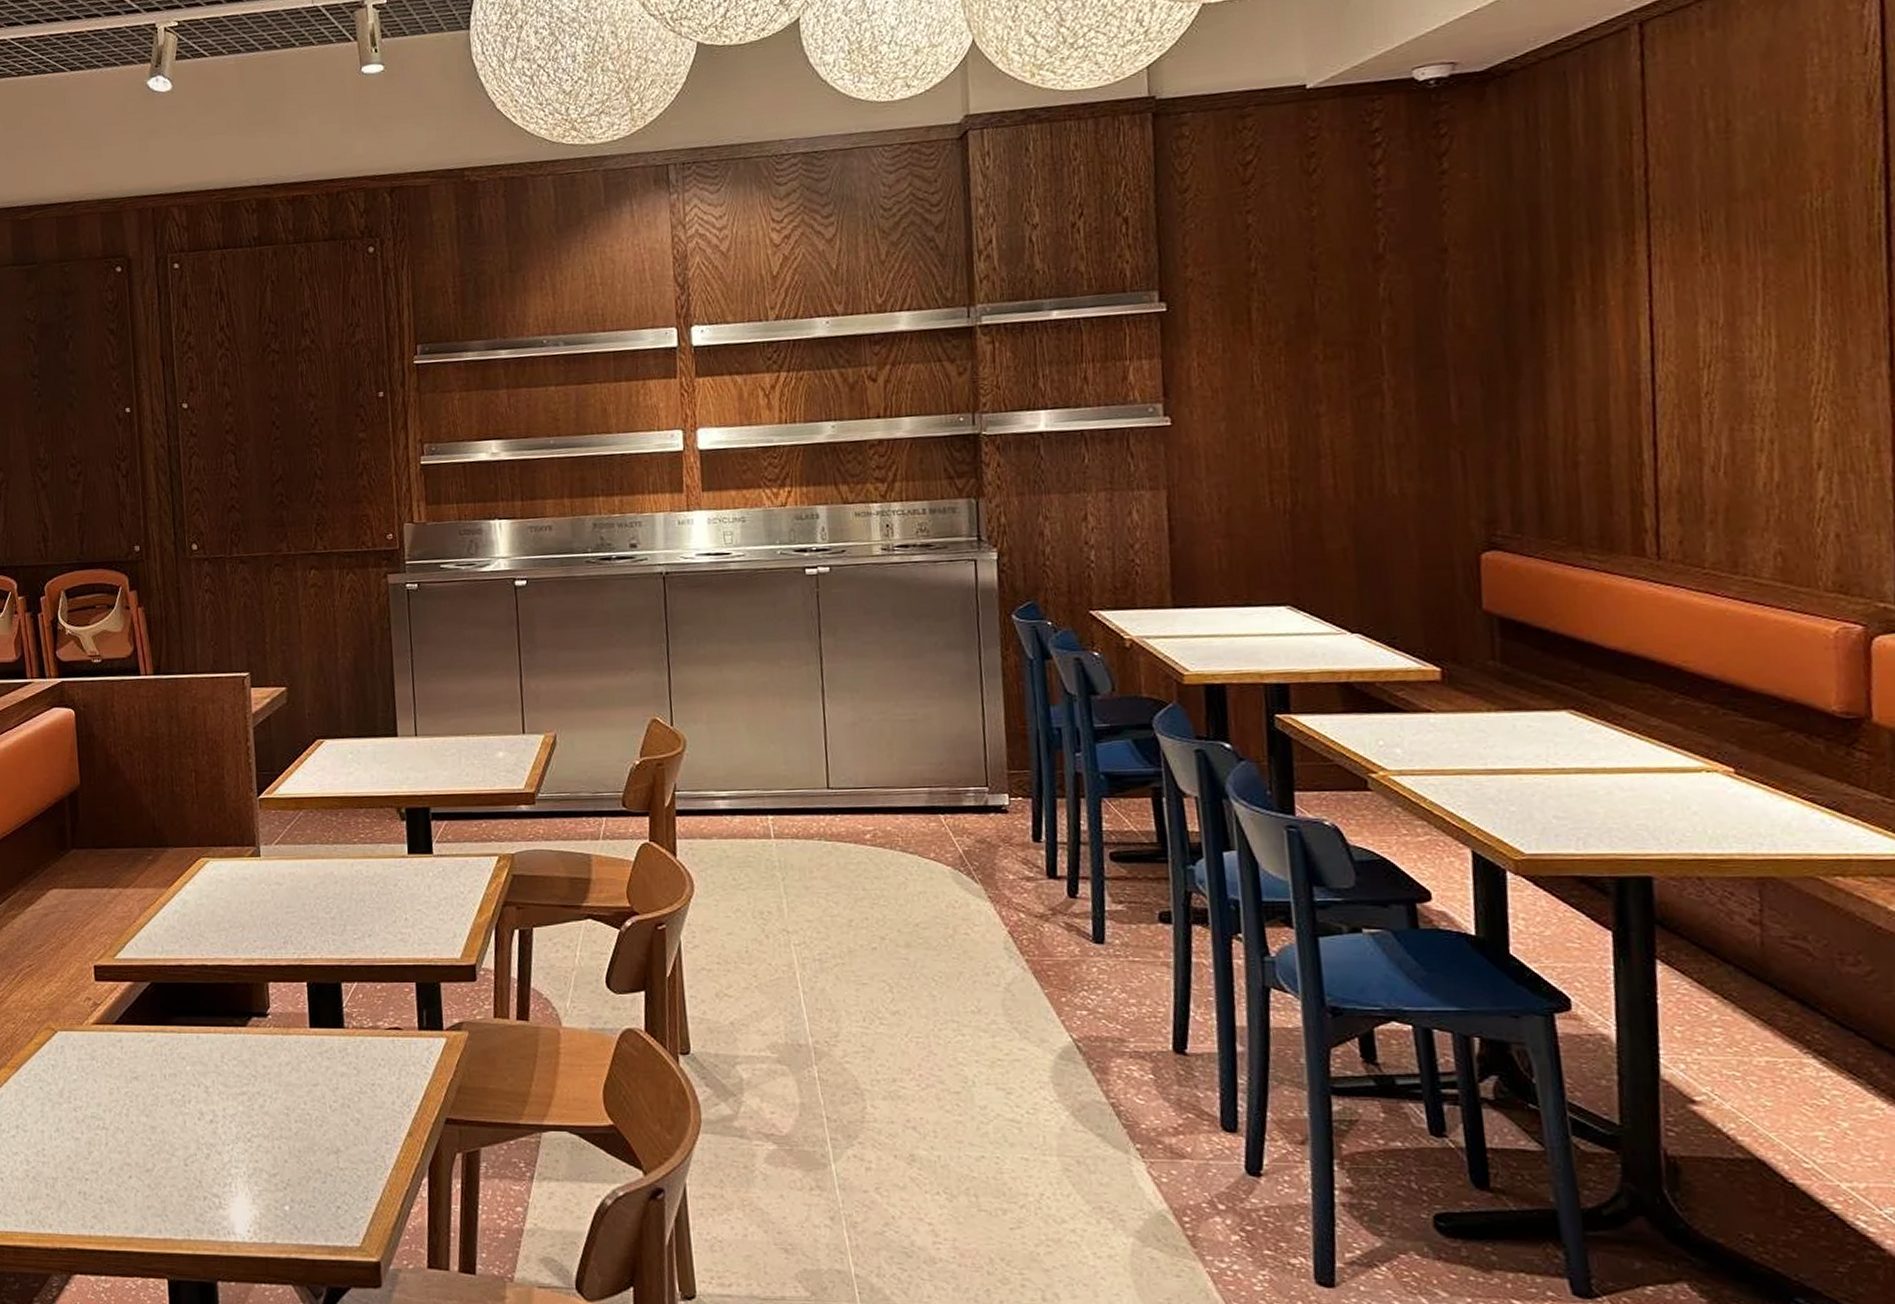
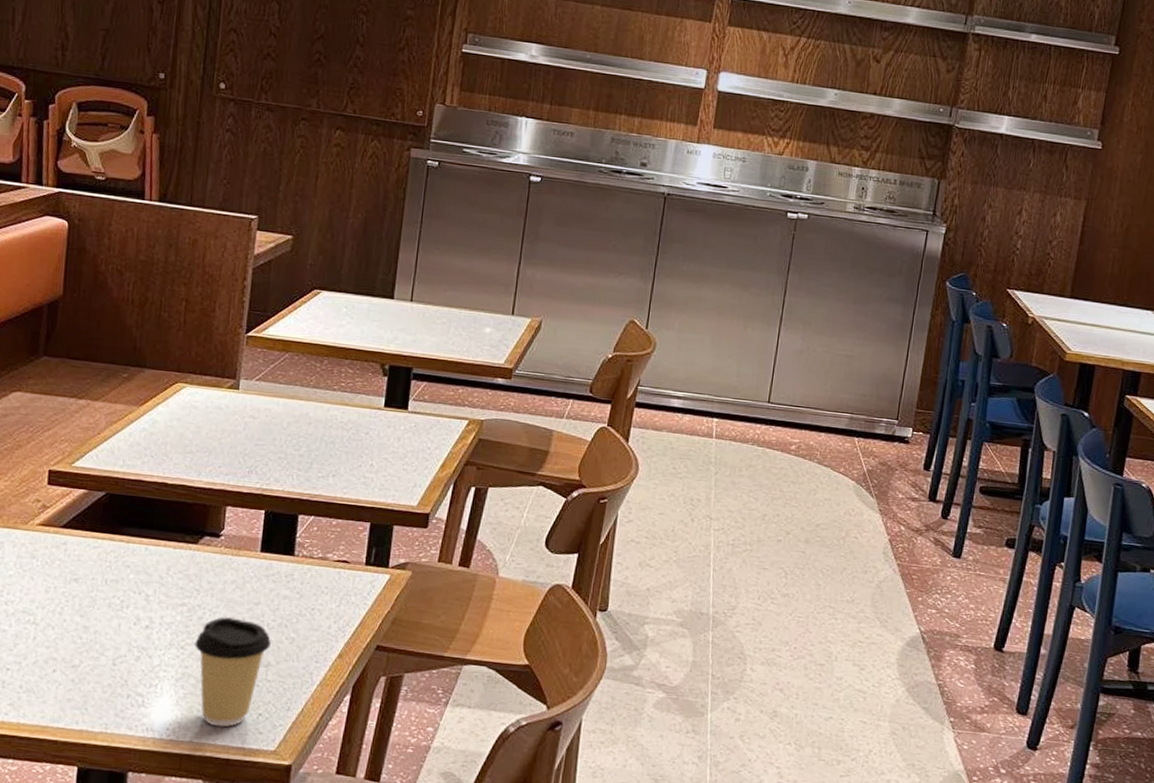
coffee cup: none [260,1101,337,1225] -> present [195,616,271,727]

